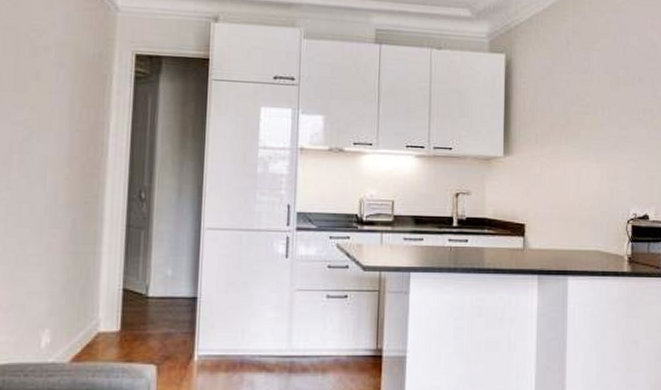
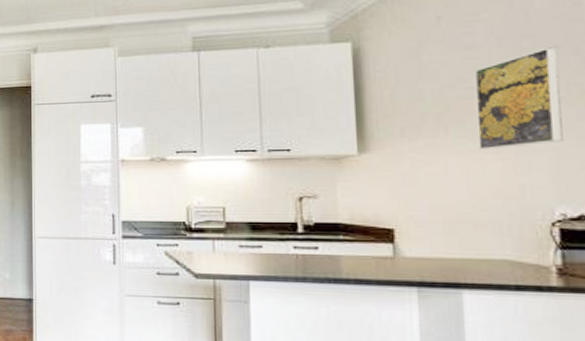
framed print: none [587,78,641,159] -> present [474,47,563,150]

